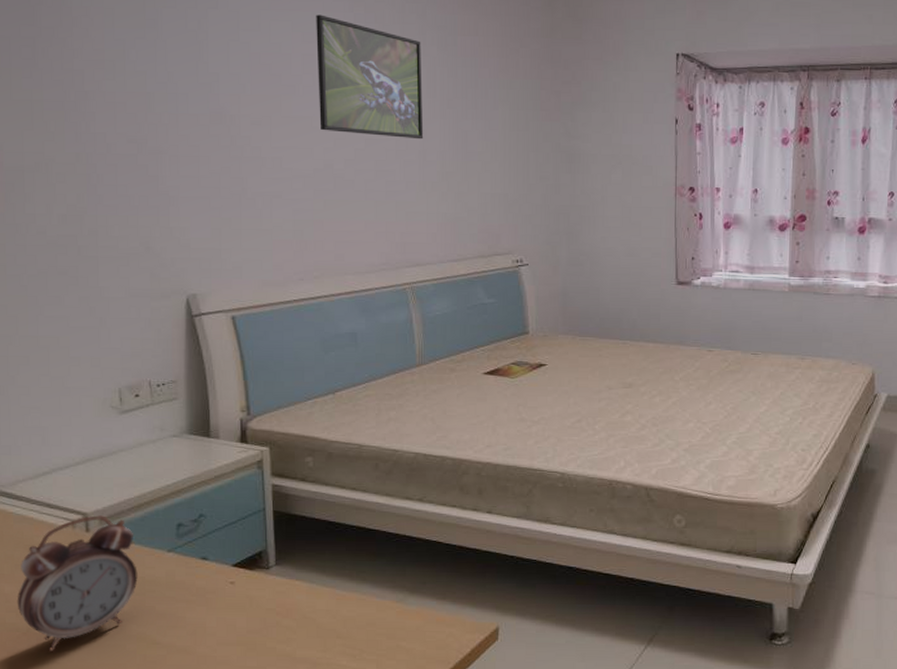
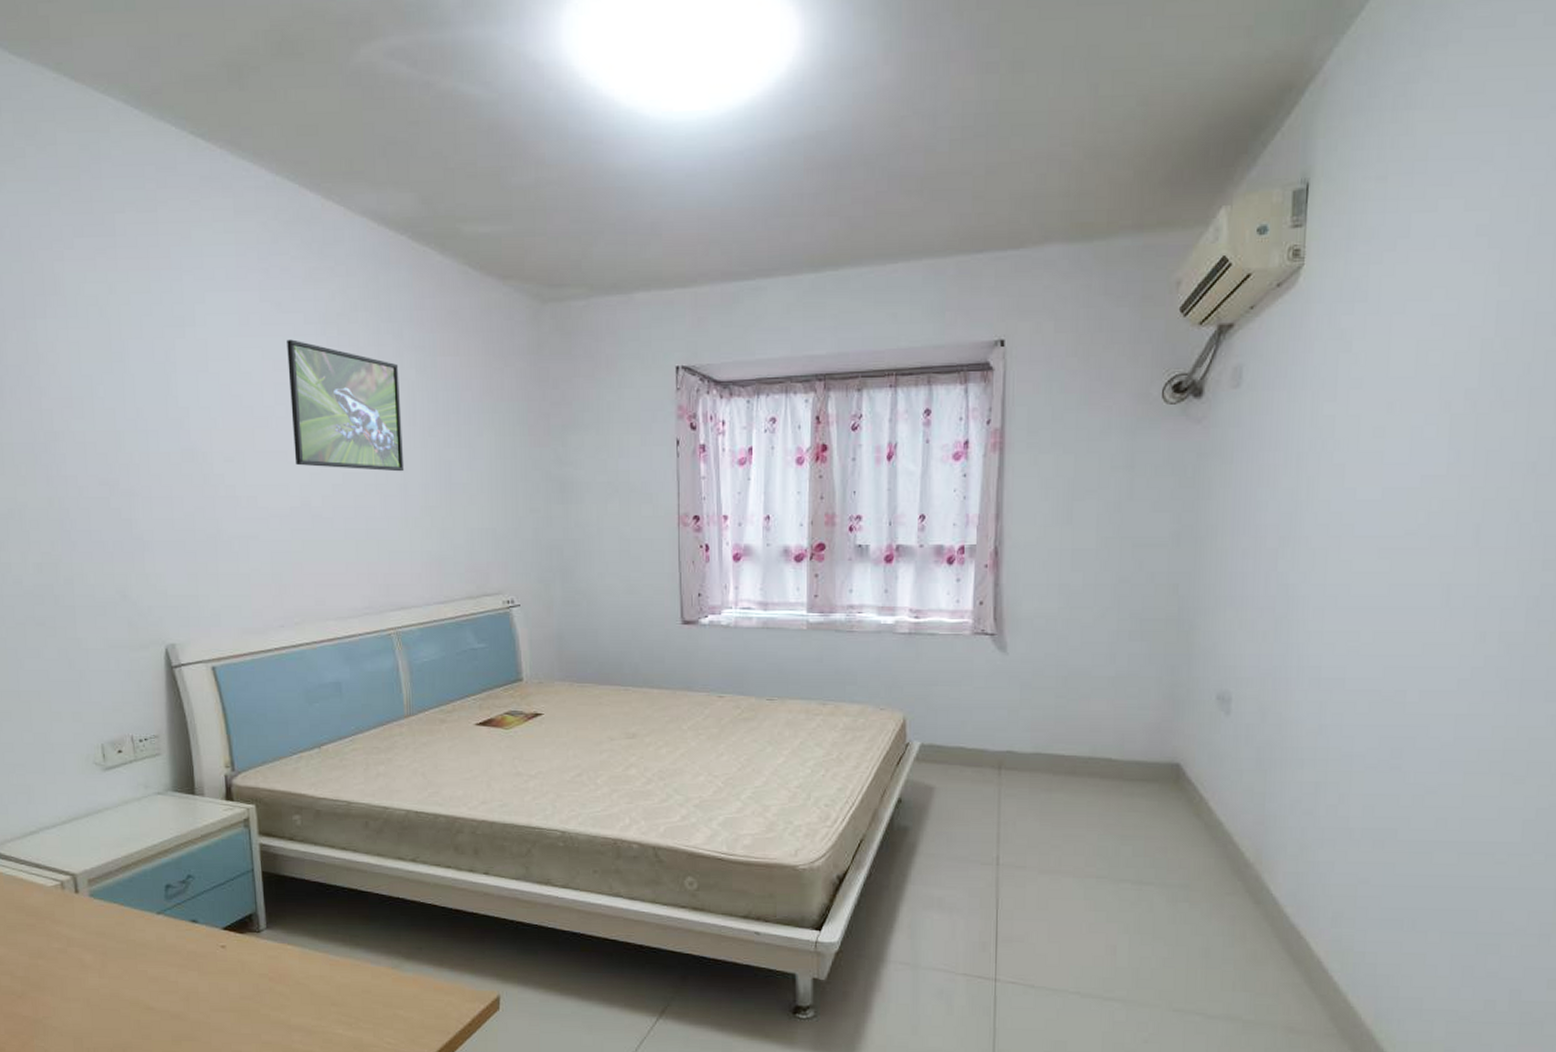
alarm clock: present [16,515,138,651] -> none [10,876,129,1015]

